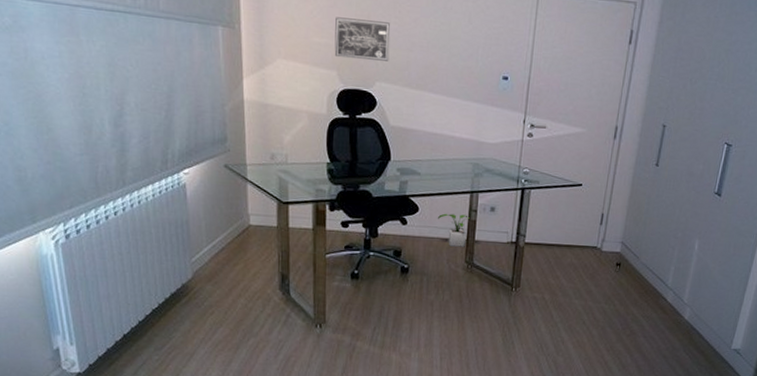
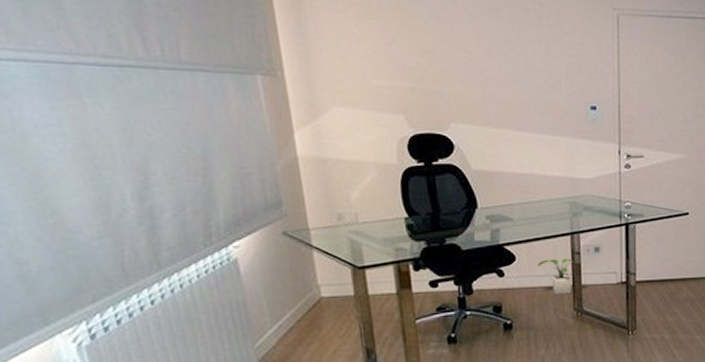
wall art: present [334,17,390,61] -> none [396,55,463,100]

